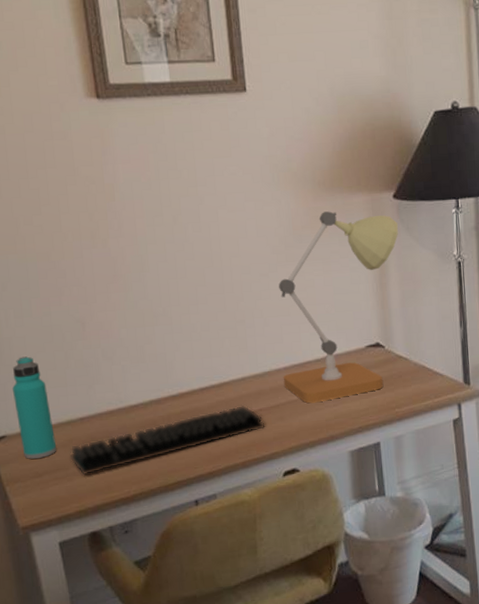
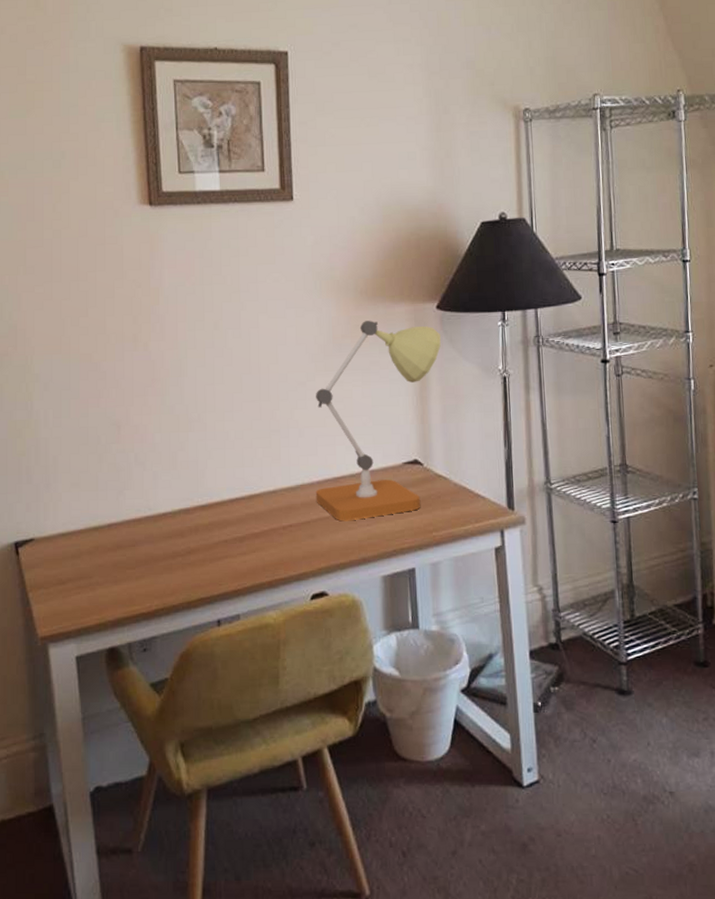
water bottle: present [11,356,57,459] -> none [44,457,83,565]
keyboard: present [69,405,265,475] -> none [94,519,295,586]

